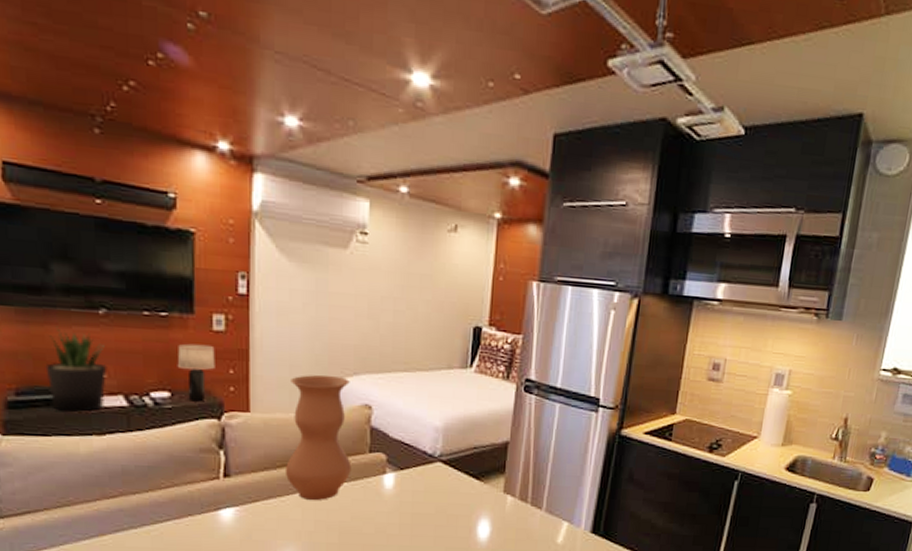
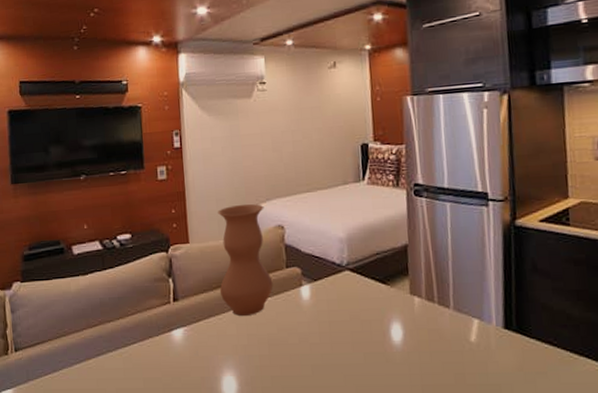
planter: present [45,326,108,412] -> none [47,193,88,259]
table lamp: present [177,343,215,402] -> none [134,192,162,240]

